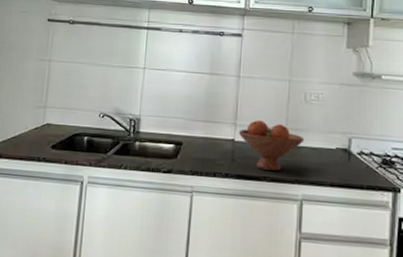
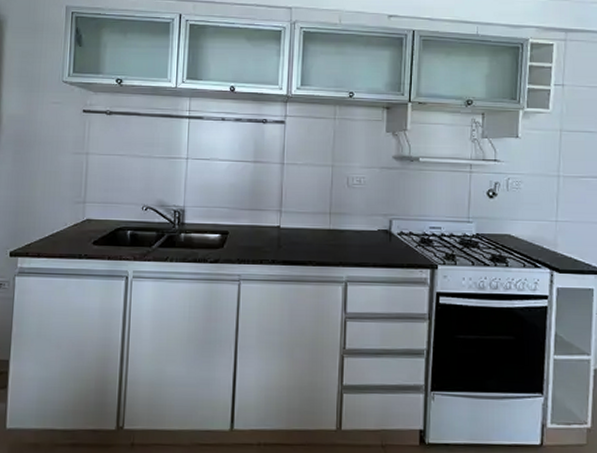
fruit bowl: present [238,120,305,171] -> none [283,206,348,255]

